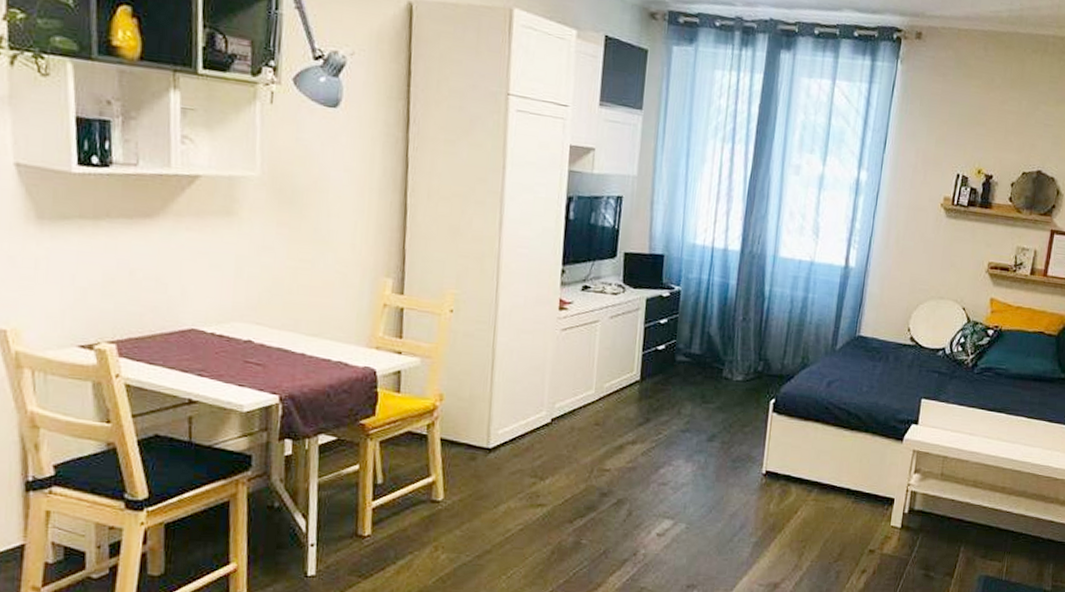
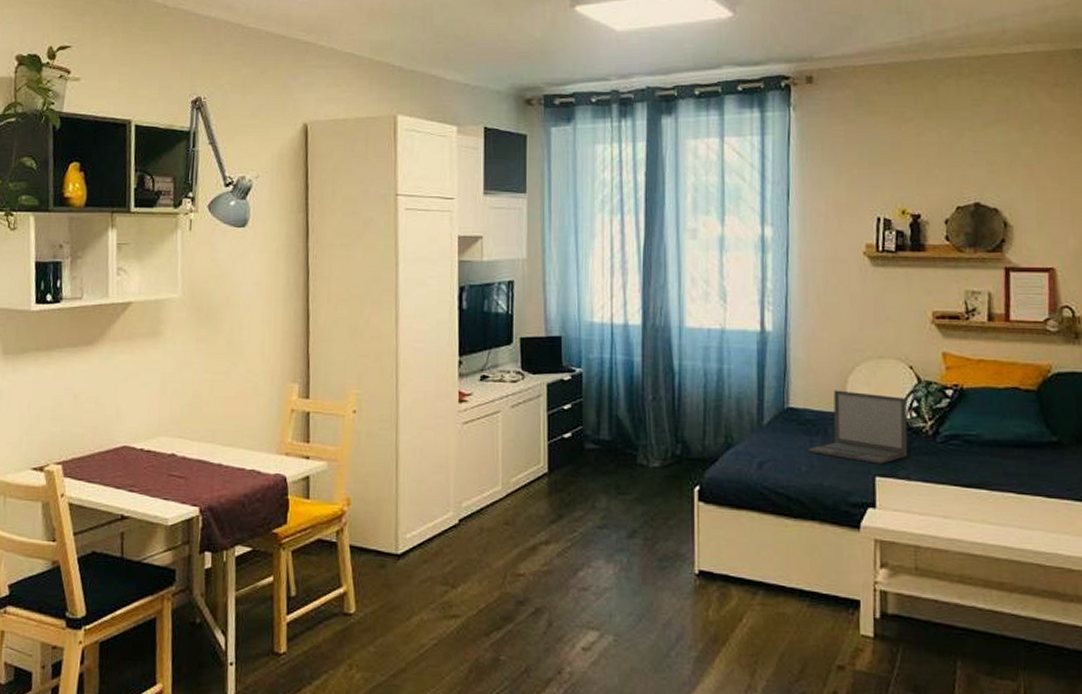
laptop: none [871,323,956,389] -> present [808,390,908,464]

